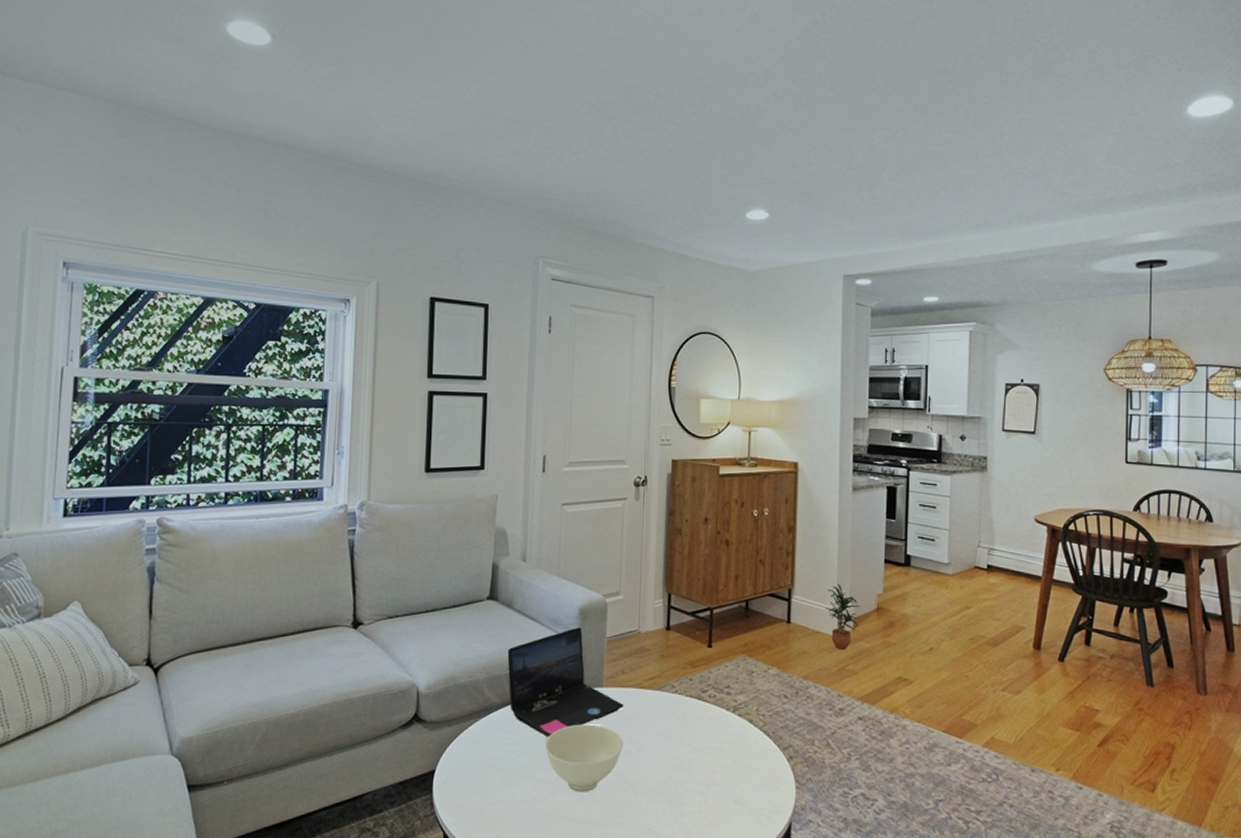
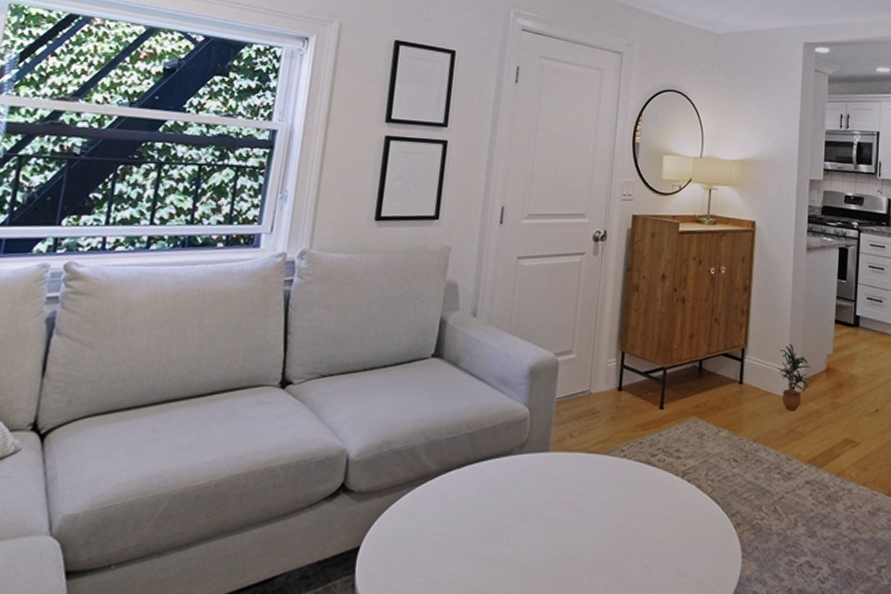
laptop: present [507,627,624,737] -> none [448,387,570,507]
bowl: present [545,724,623,792] -> none [483,492,567,568]

